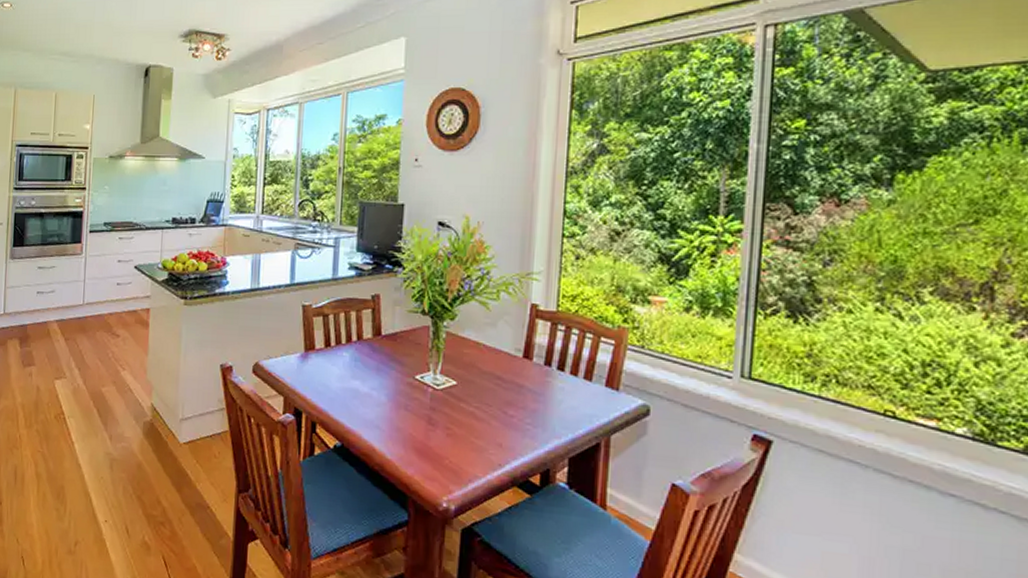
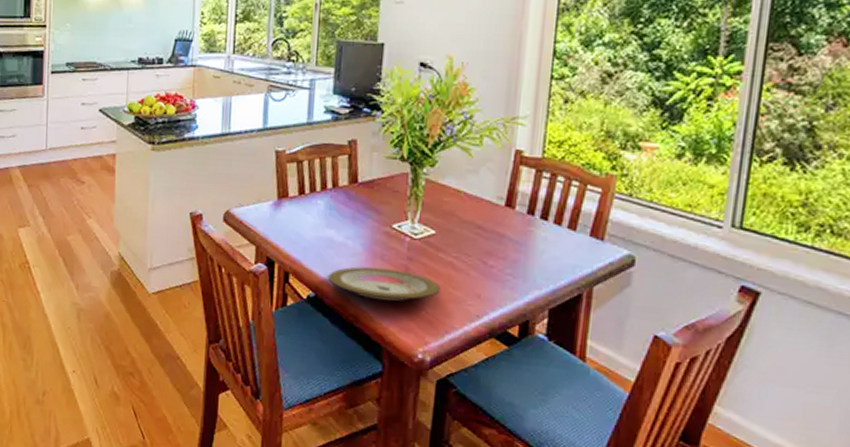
plate: none [353,416,463,451] -> present [327,266,441,302]

